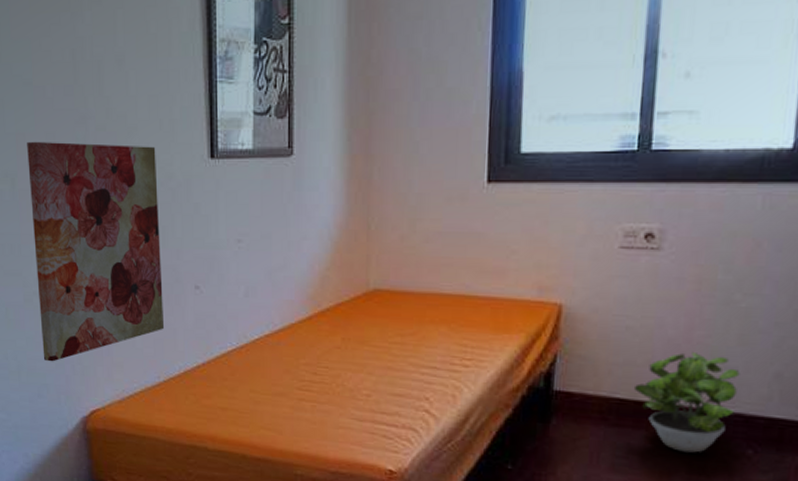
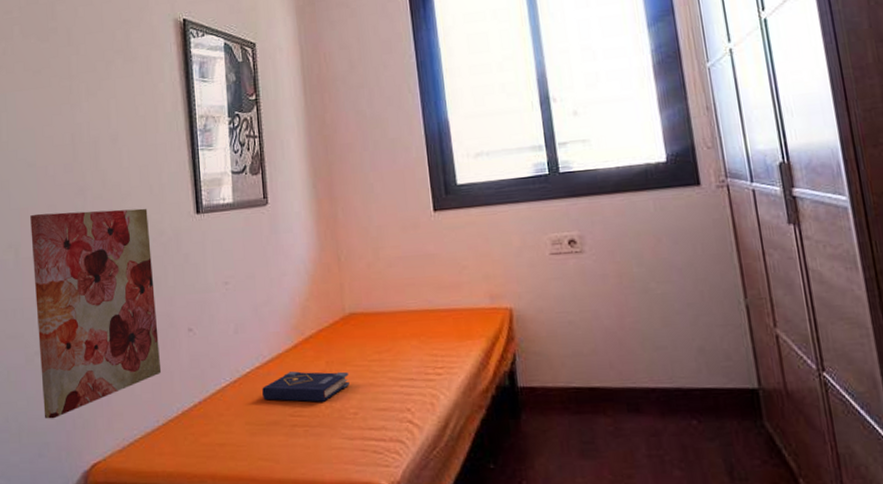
book: none [270,344,366,379] -> present [262,371,350,402]
potted plant: present [633,351,740,453] -> none [585,336,674,430]

